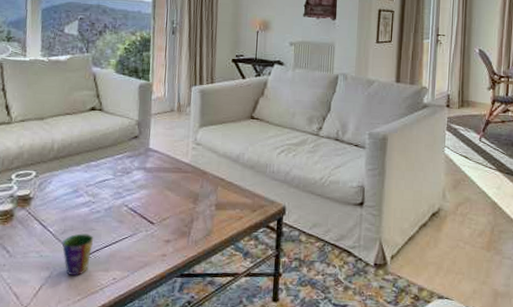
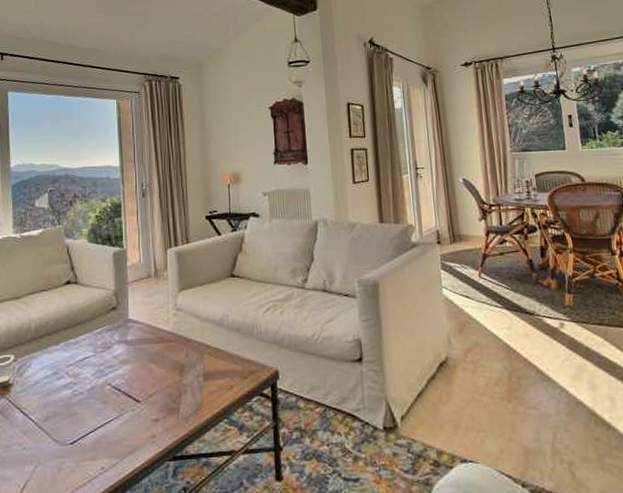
cup: present [61,233,94,275] -> none [45,419,78,468]

